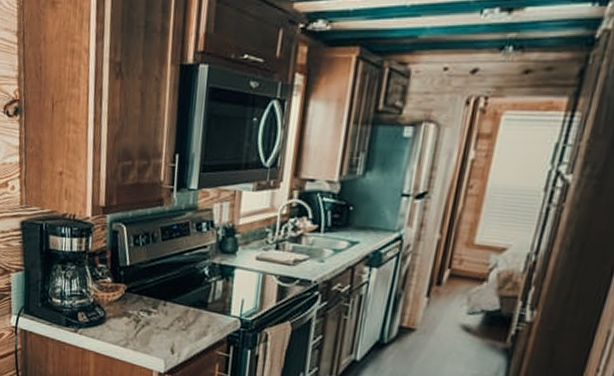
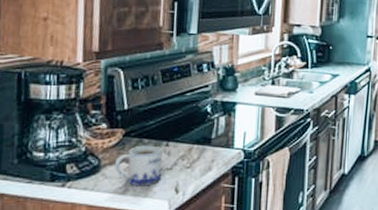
mug: none [117,302,160,343] -> present [114,145,163,186]

